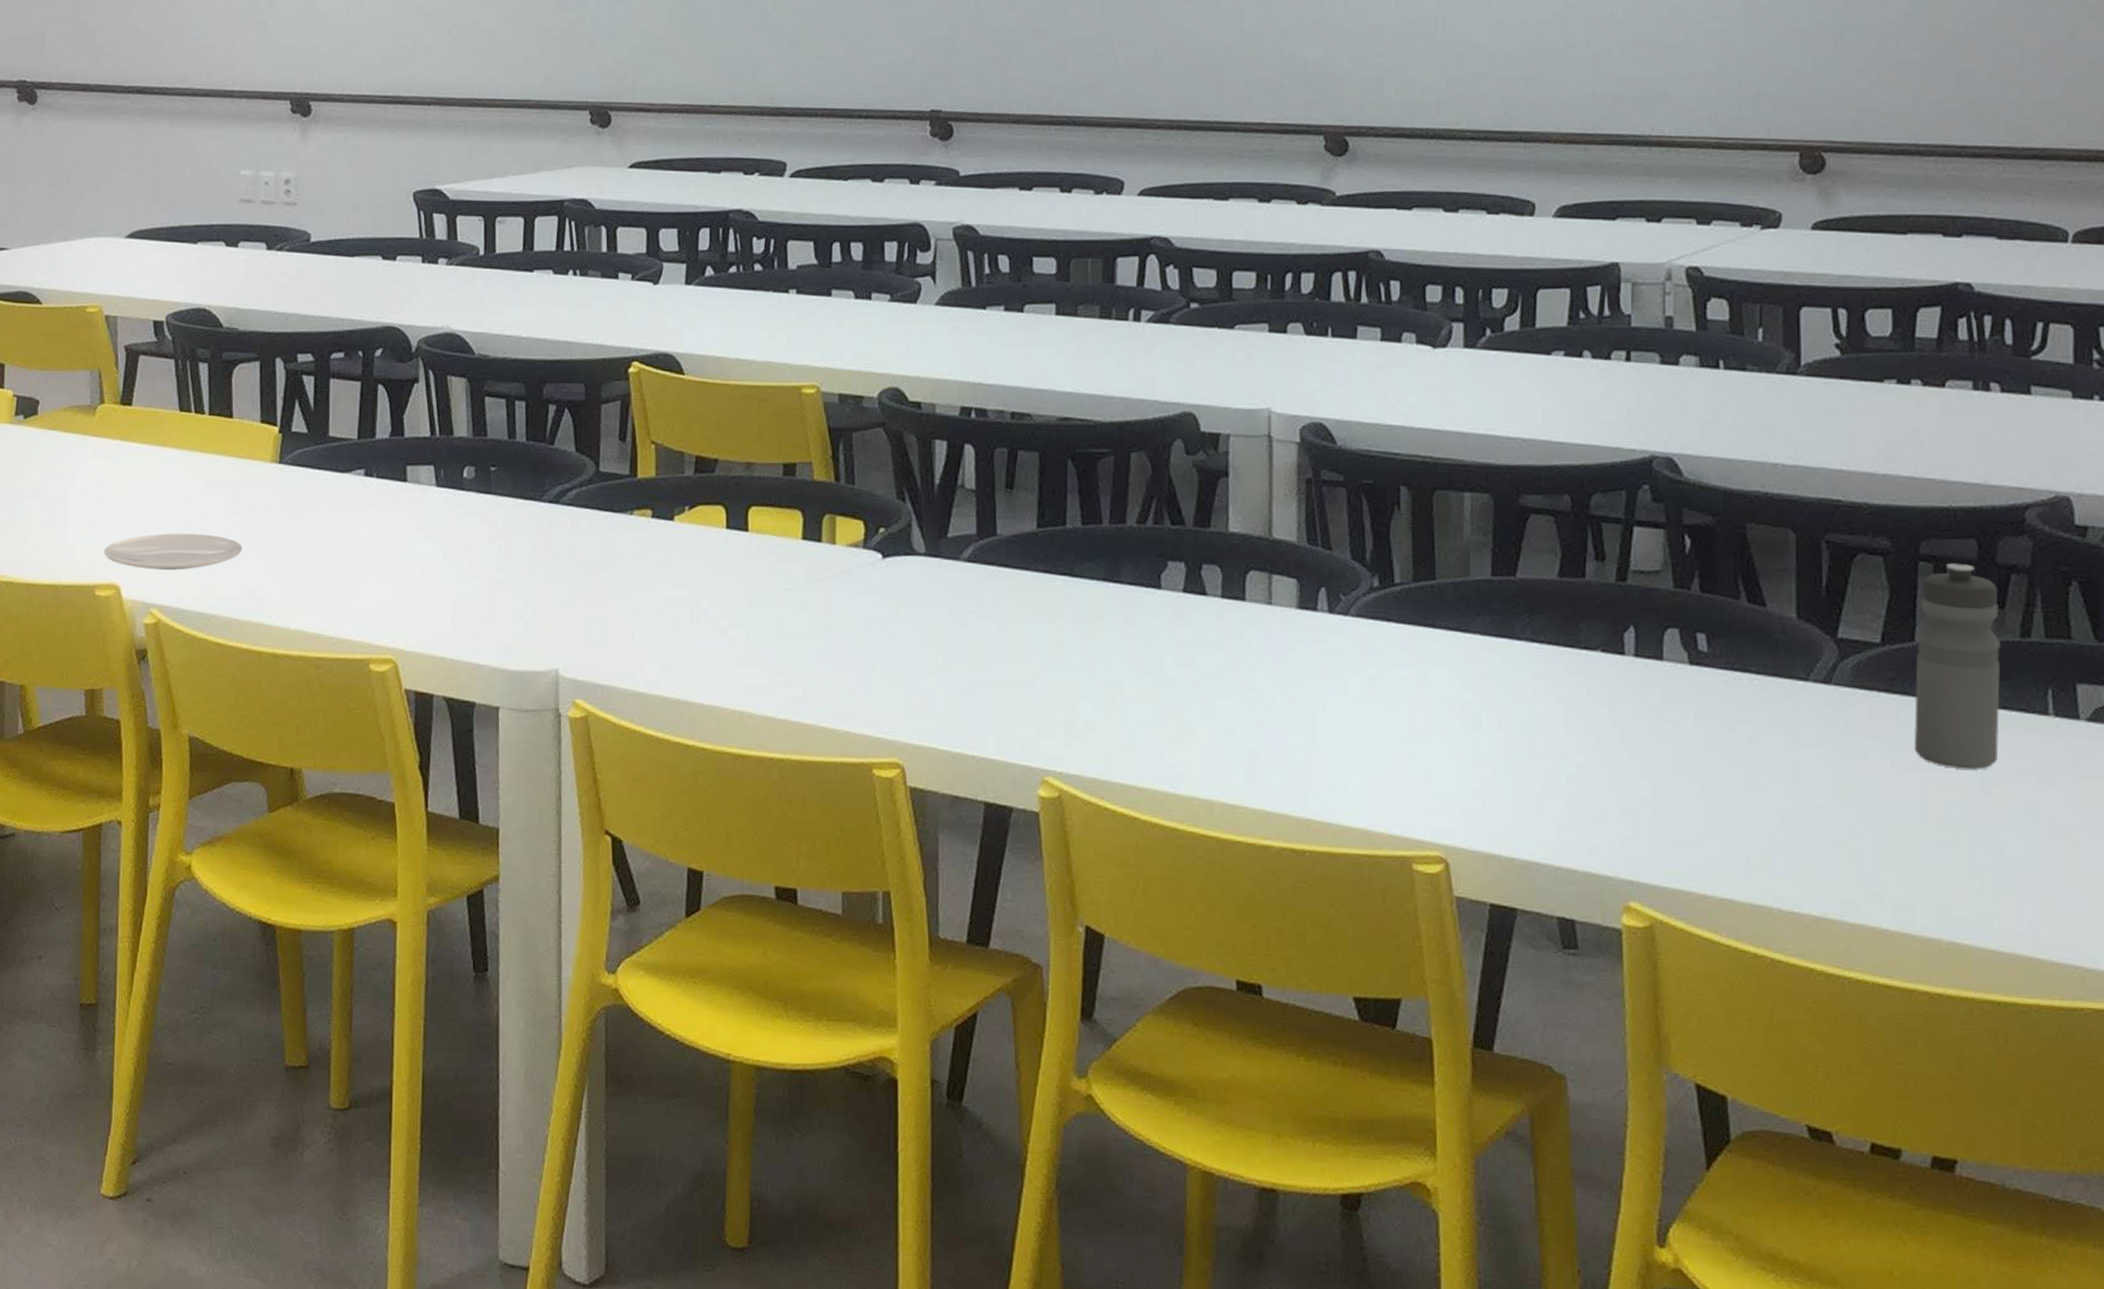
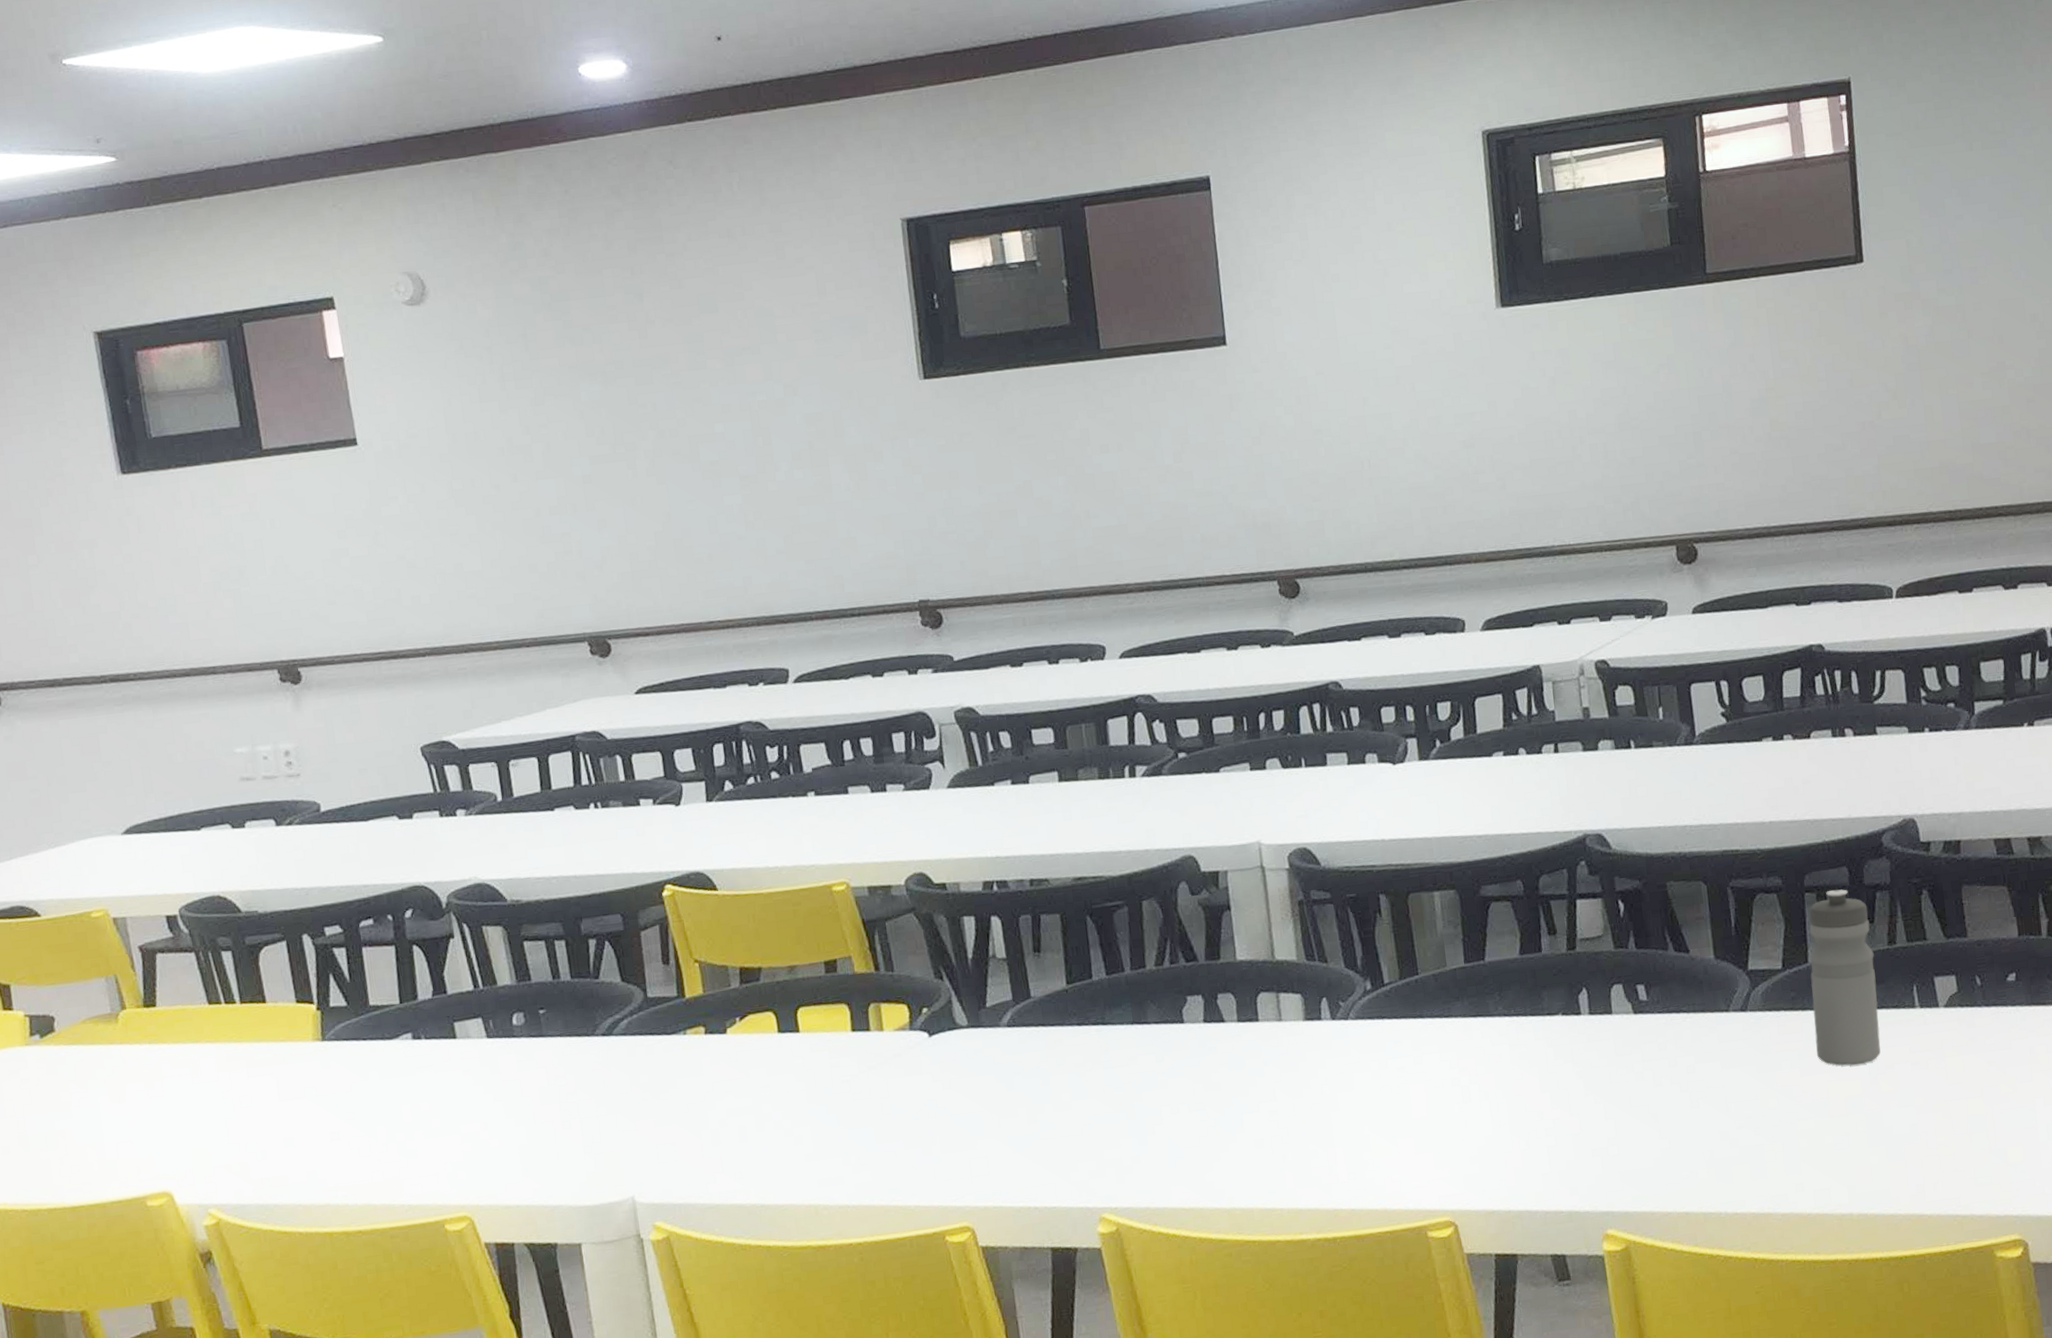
plate: present [104,533,243,570] -> none [149,1124,297,1171]

